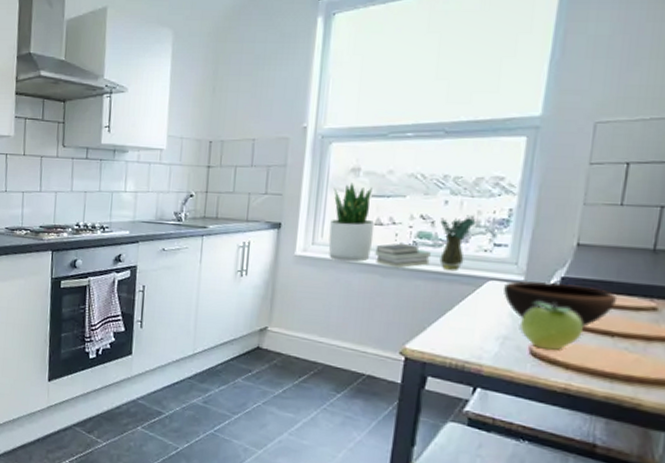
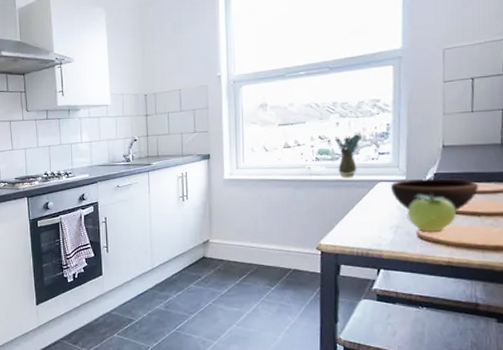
planter: present [328,183,375,263] -> none [248,116,284,180]
books: present [375,243,431,269] -> none [287,160,331,181]

